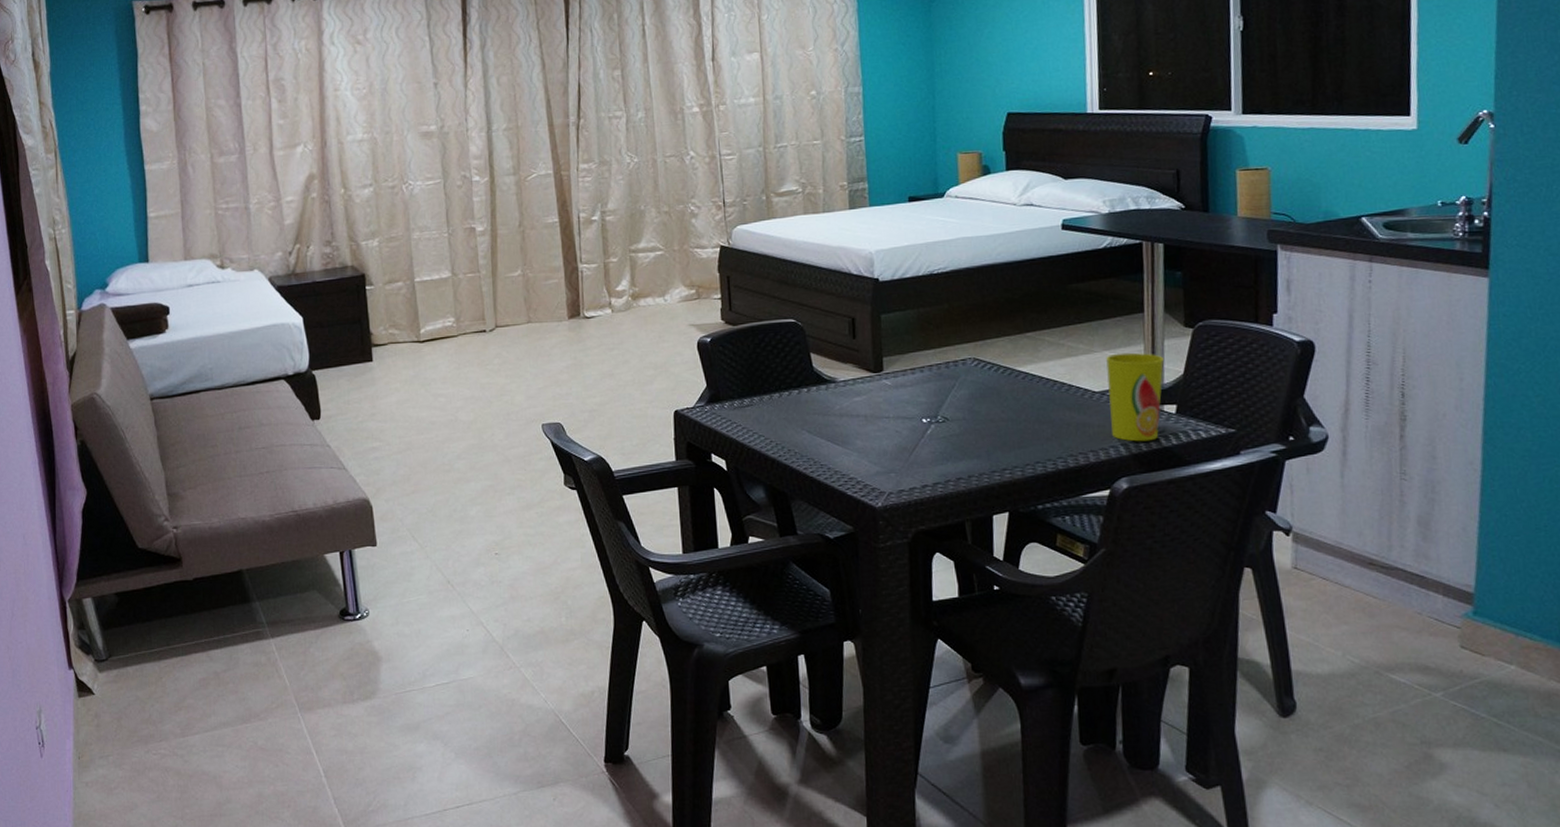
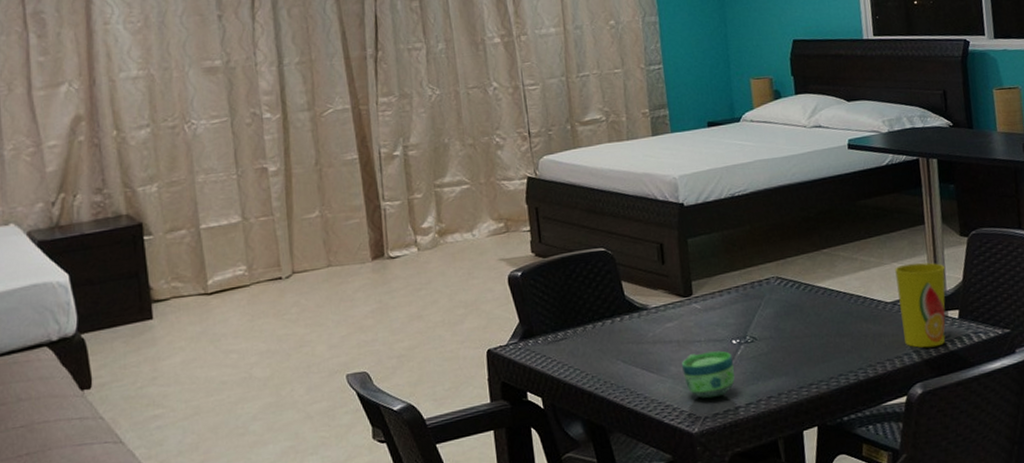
cup: none [868,428,924,474] -> present [682,350,735,398]

